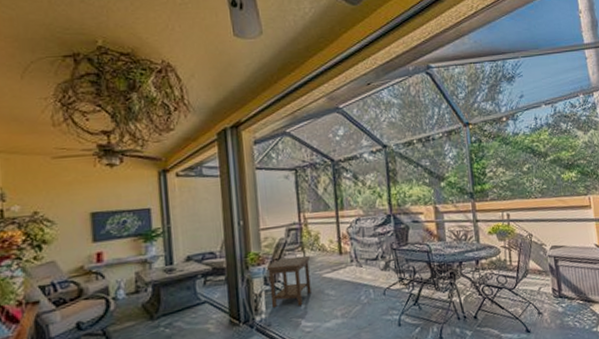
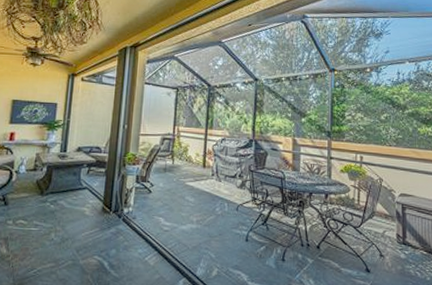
side table: present [266,255,312,308] -> none [138,162,177,207]

